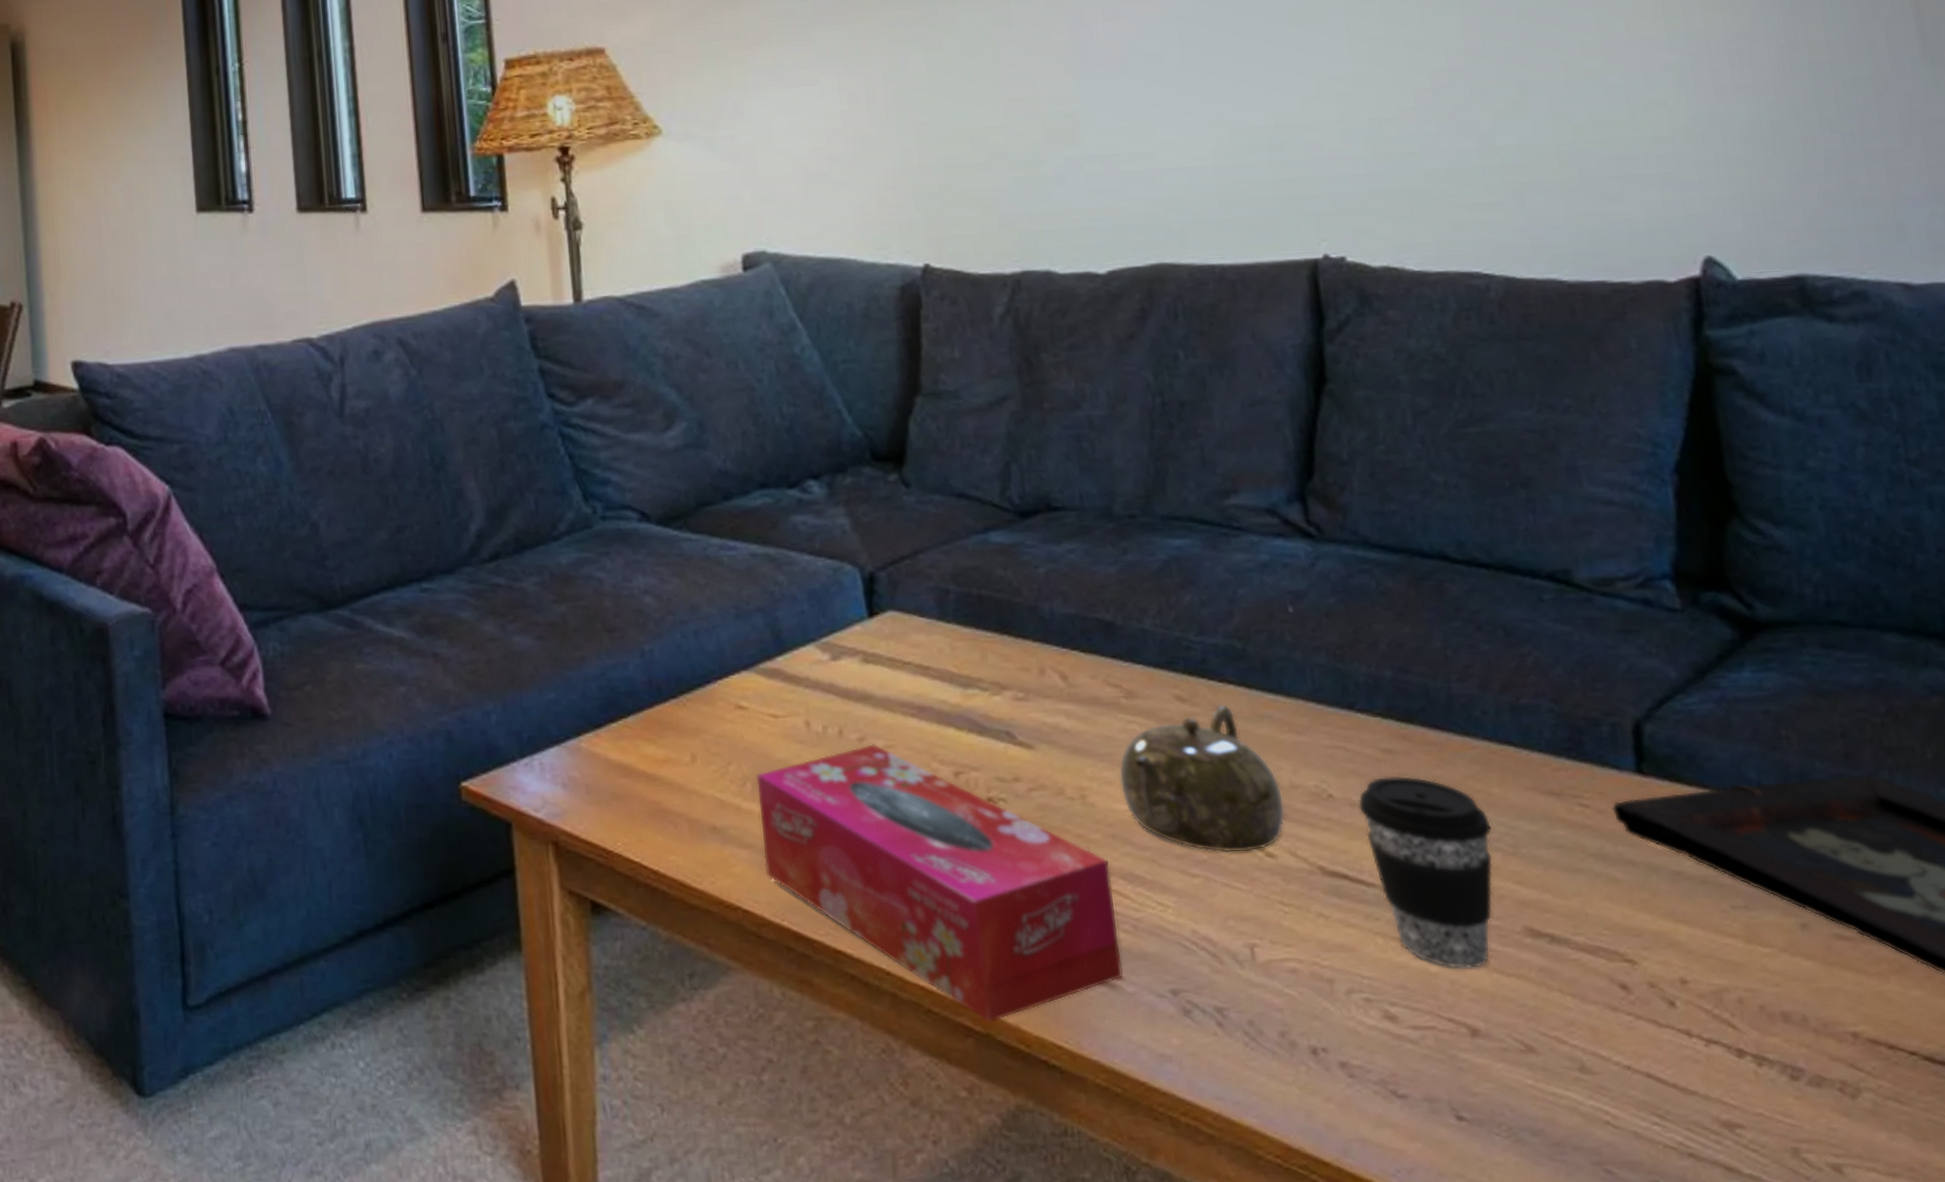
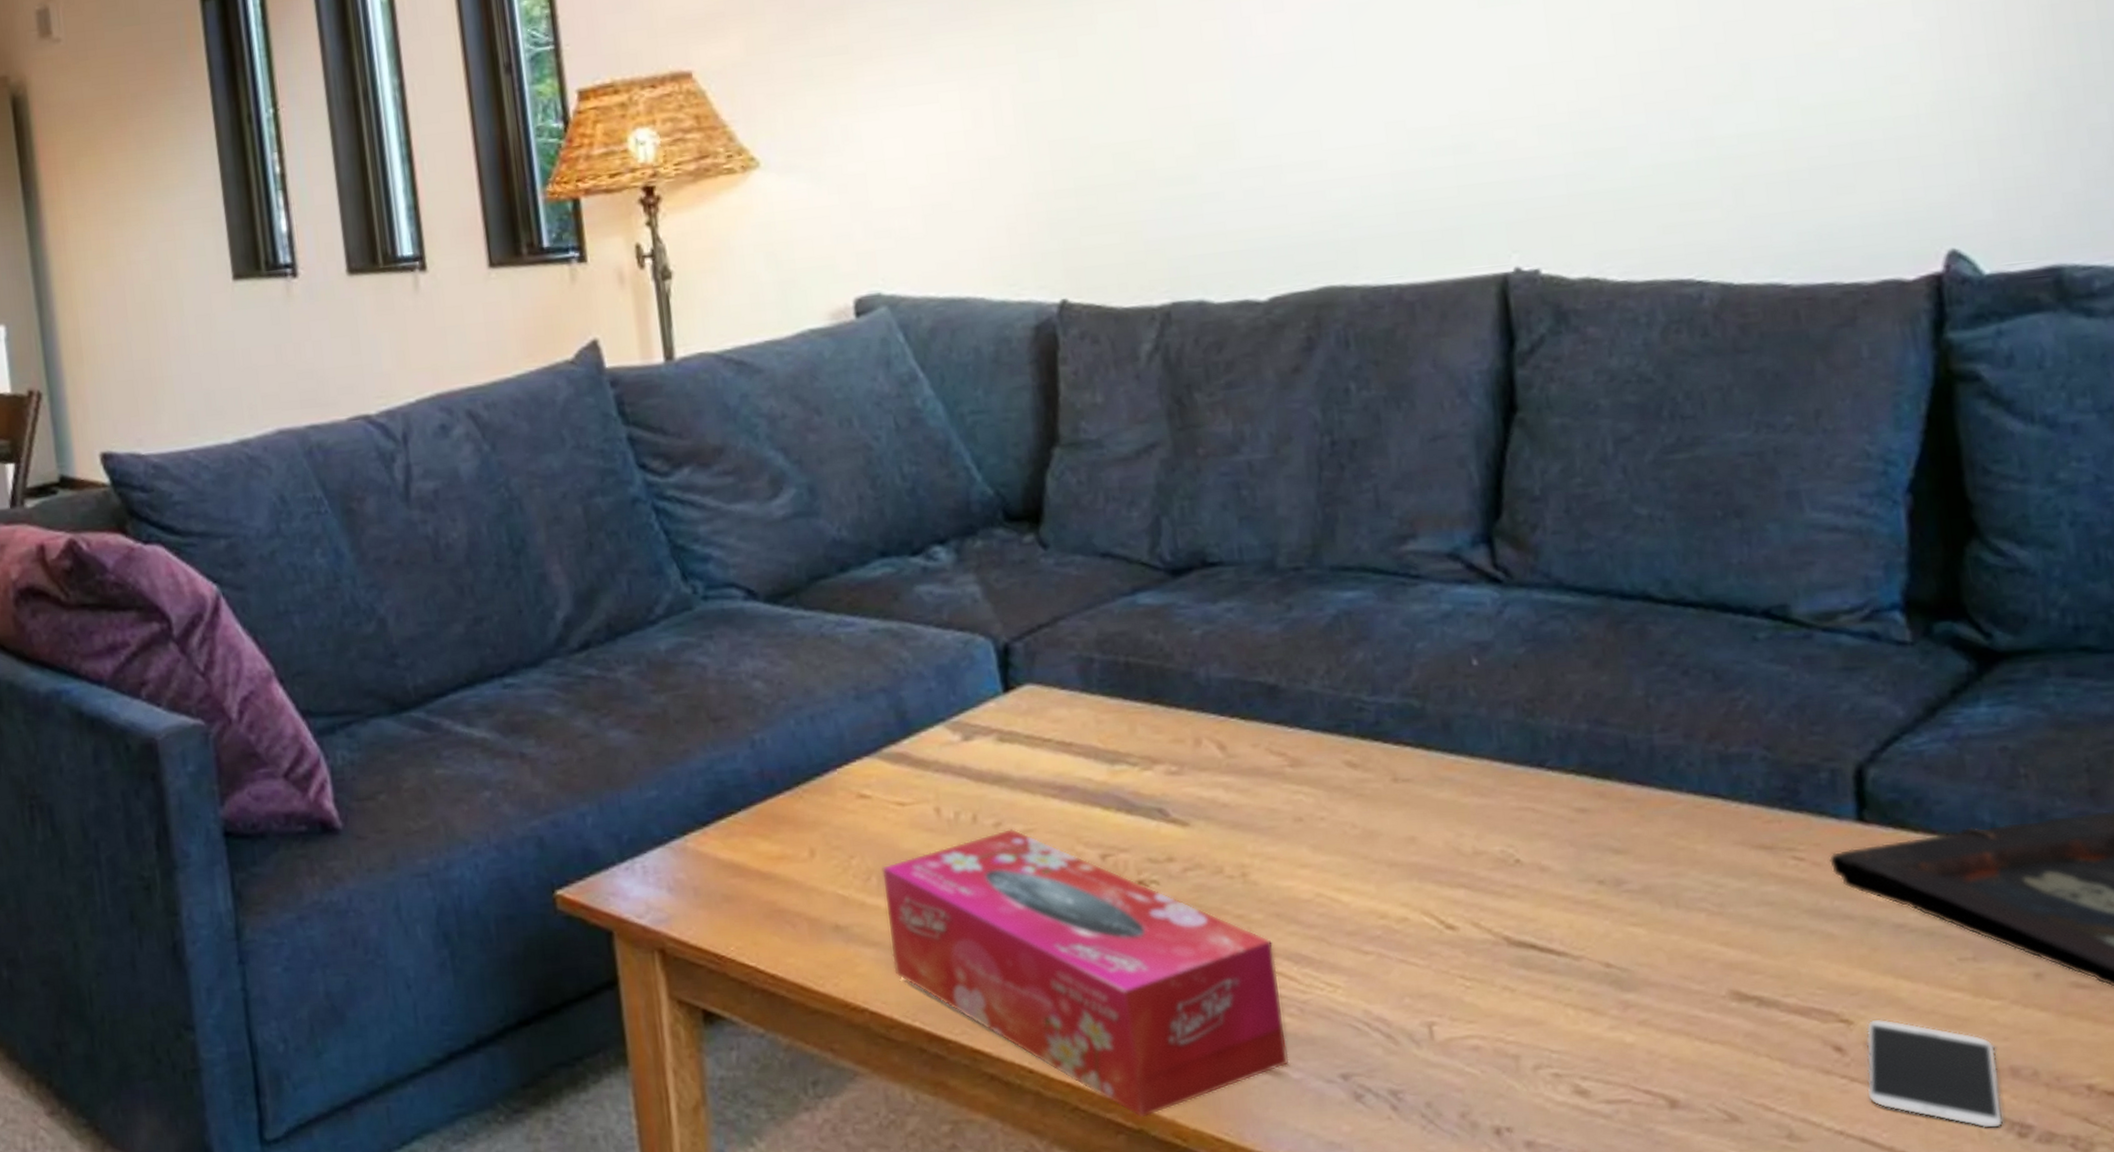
teapot: present [1118,704,1286,853] -> none [1283,768,1468,927]
coffee cup: present [1357,775,1493,969] -> none [1547,835,1697,1039]
smartphone: none [1649,960,1777,1071] -> present [1866,1018,2004,1129]

